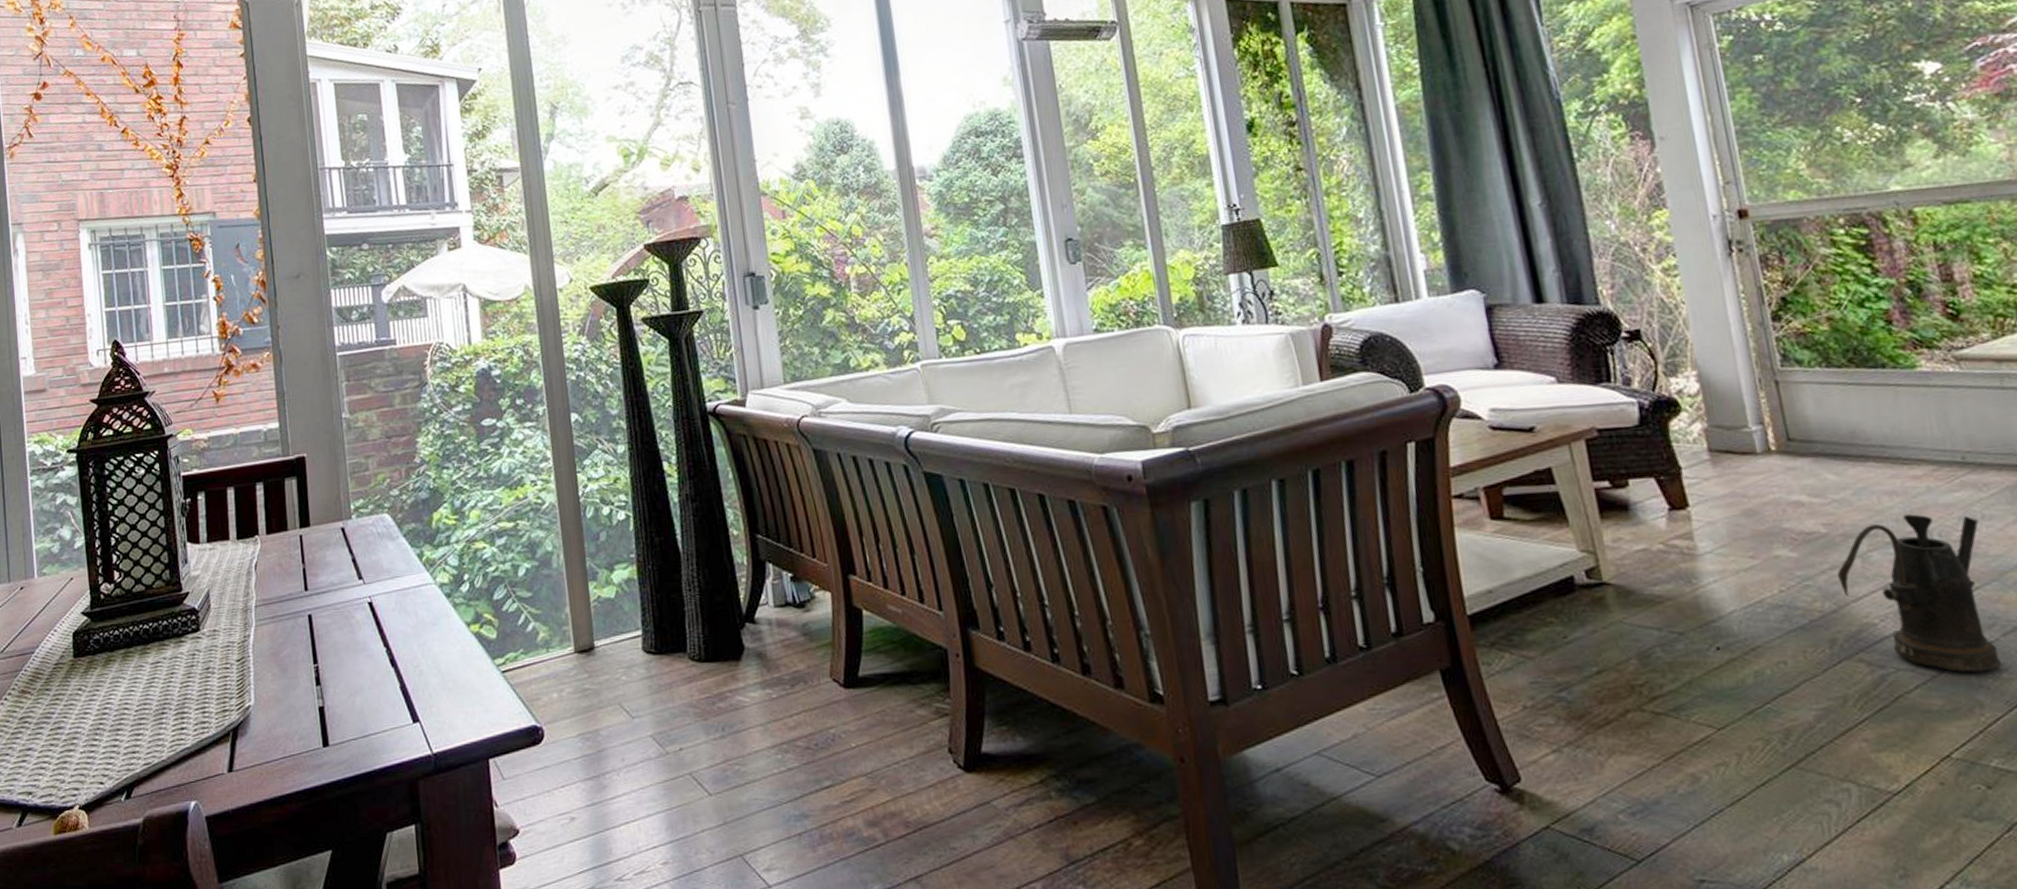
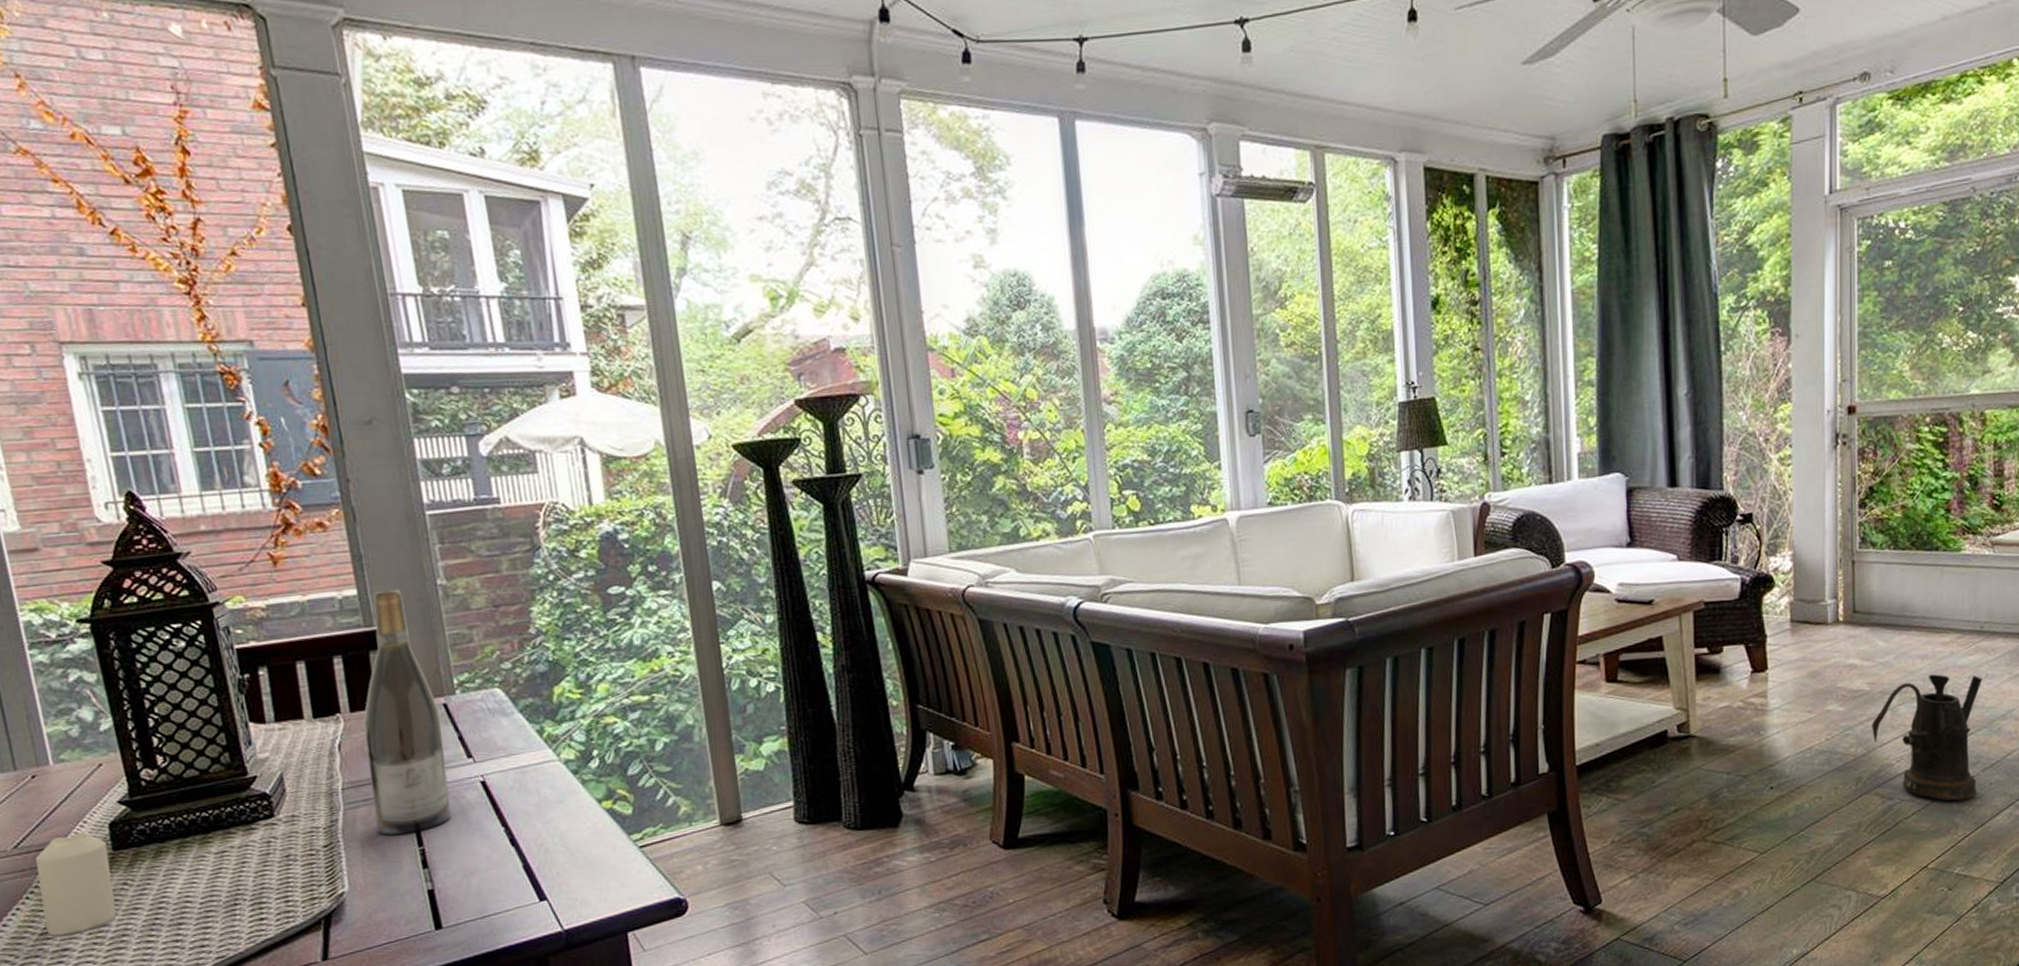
candle: none [15,640,71,737] -> present [35,832,117,937]
wine bottle: none [276,422,343,652] -> present [363,589,452,836]

